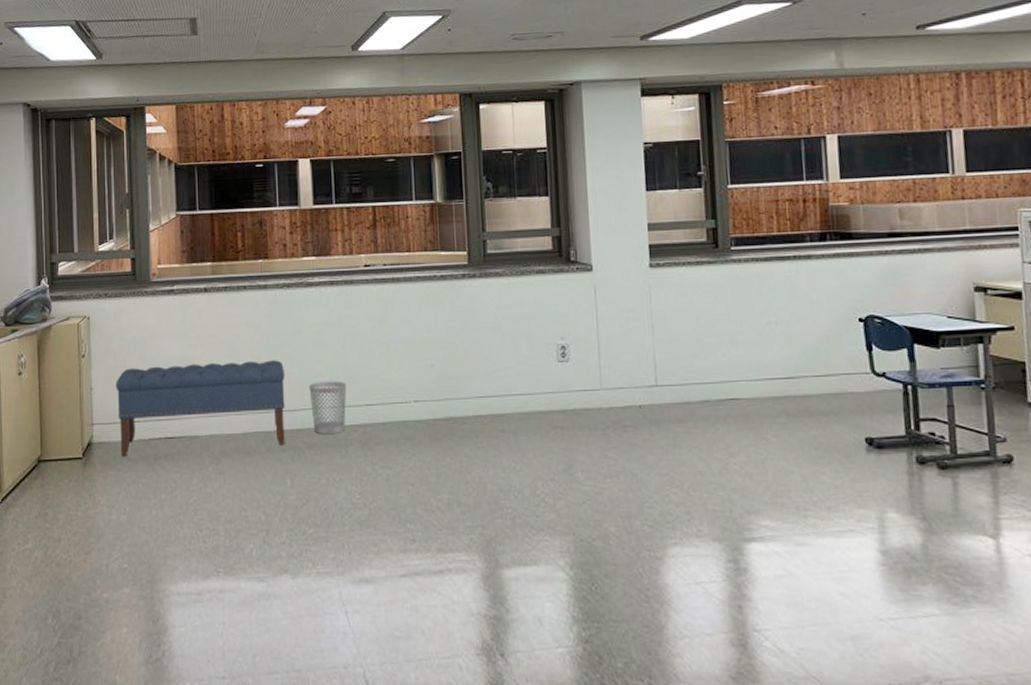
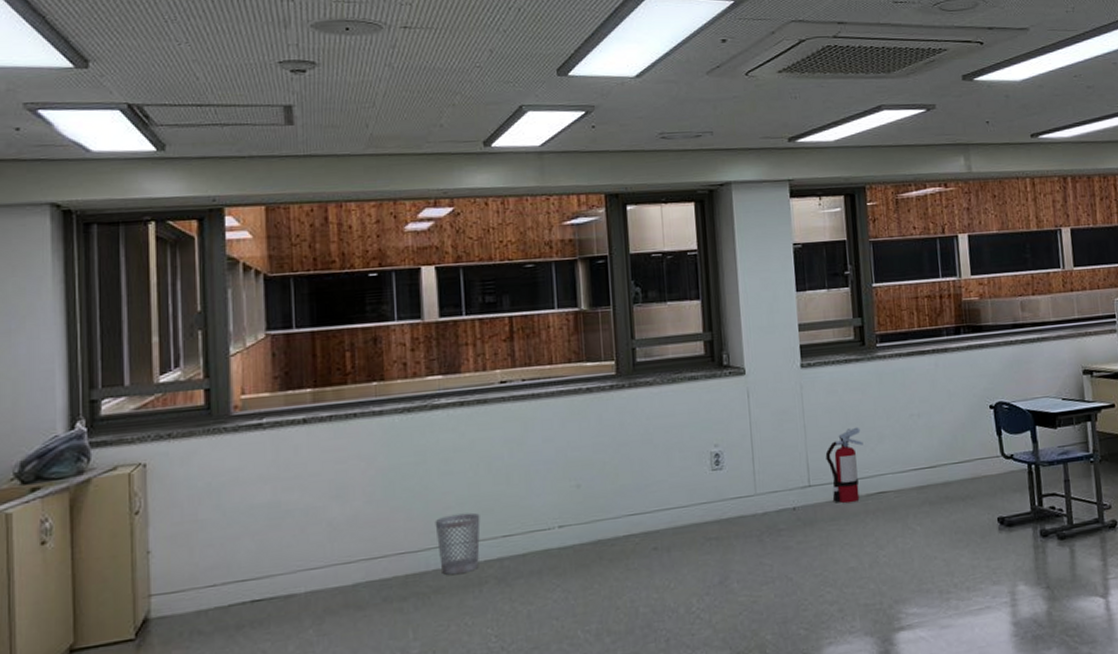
bench: present [116,360,285,456] -> none [183,495,406,630]
fire extinguisher: none [674,330,715,407] -> present [825,427,863,504]

